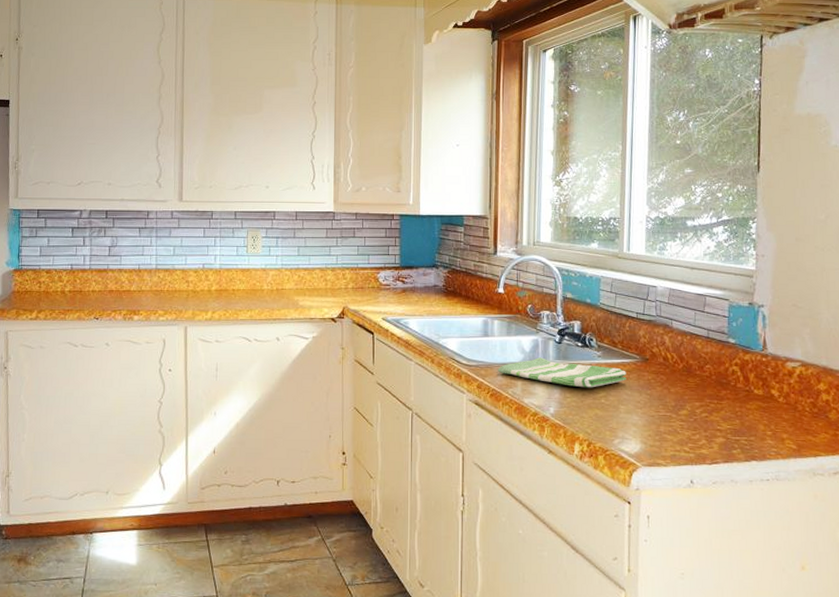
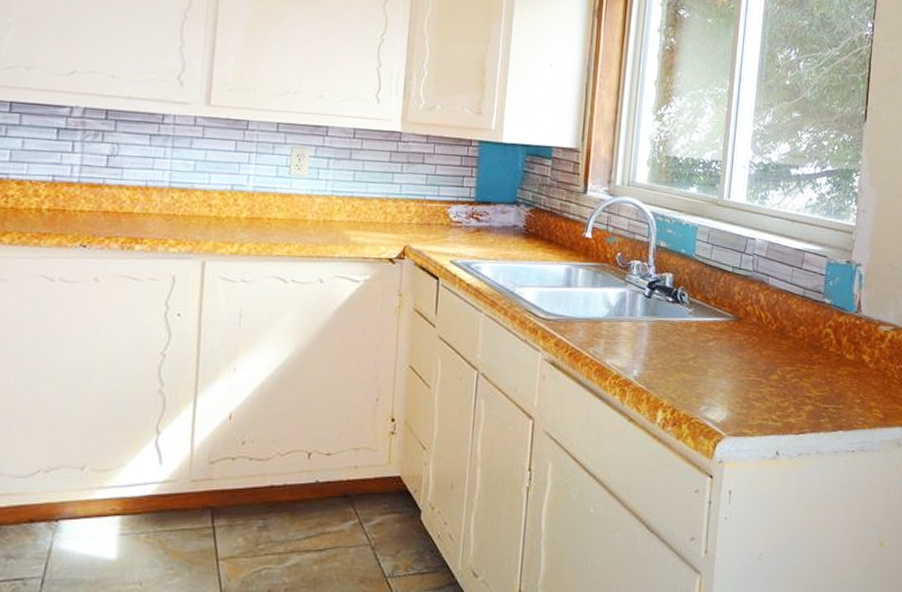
dish towel: present [498,357,626,388] -> none [579,313,718,349]

